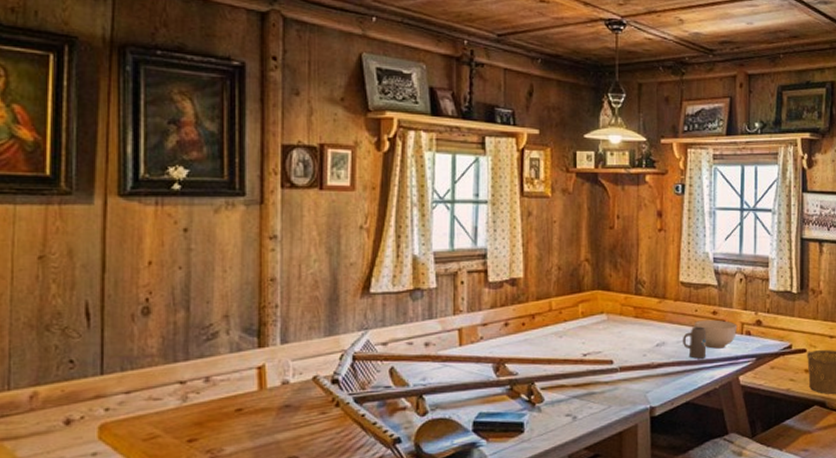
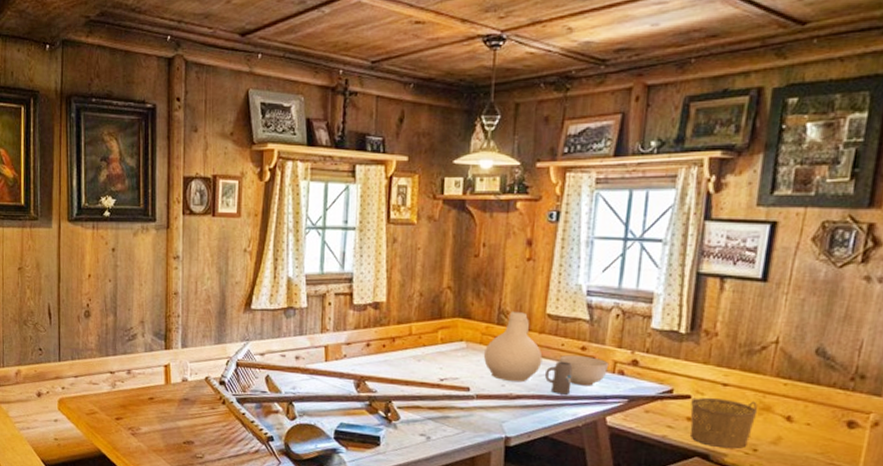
ceramic jug: none [624,280,679,351] -> present [483,311,543,383]

